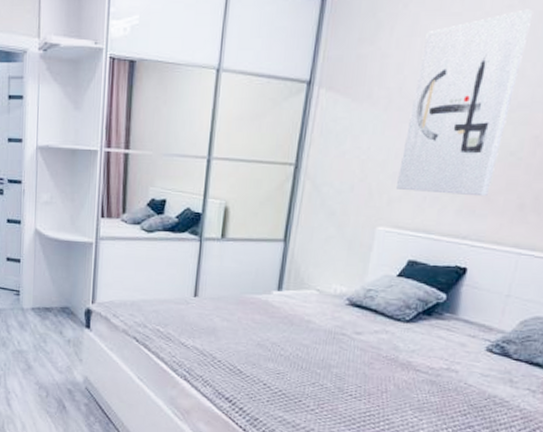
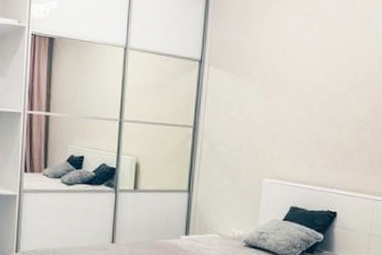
wall art: present [395,9,534,197] -> none [275,14,362,154]

